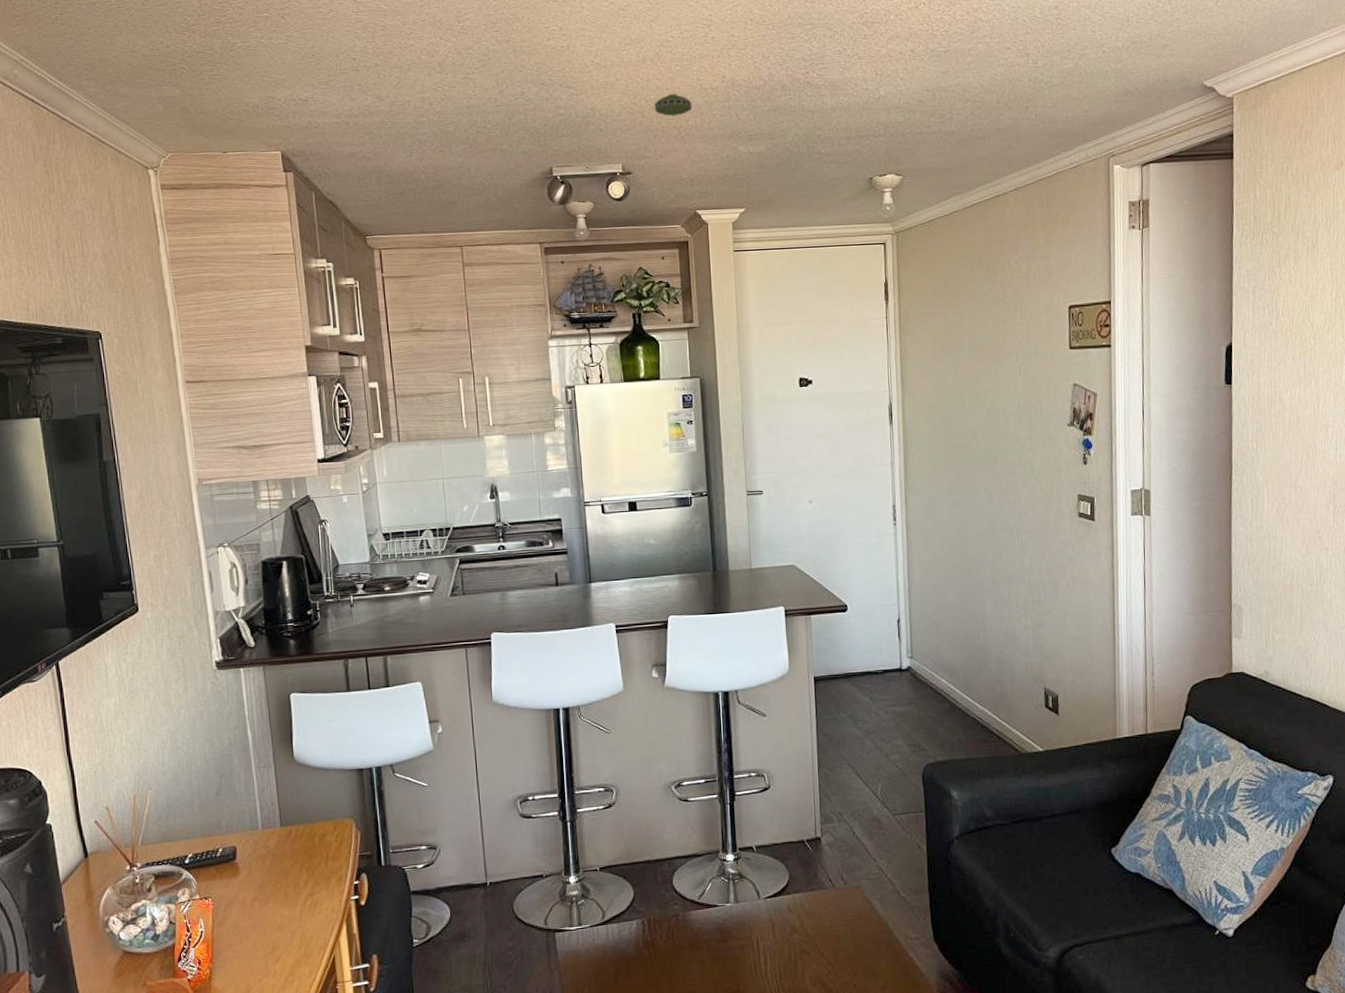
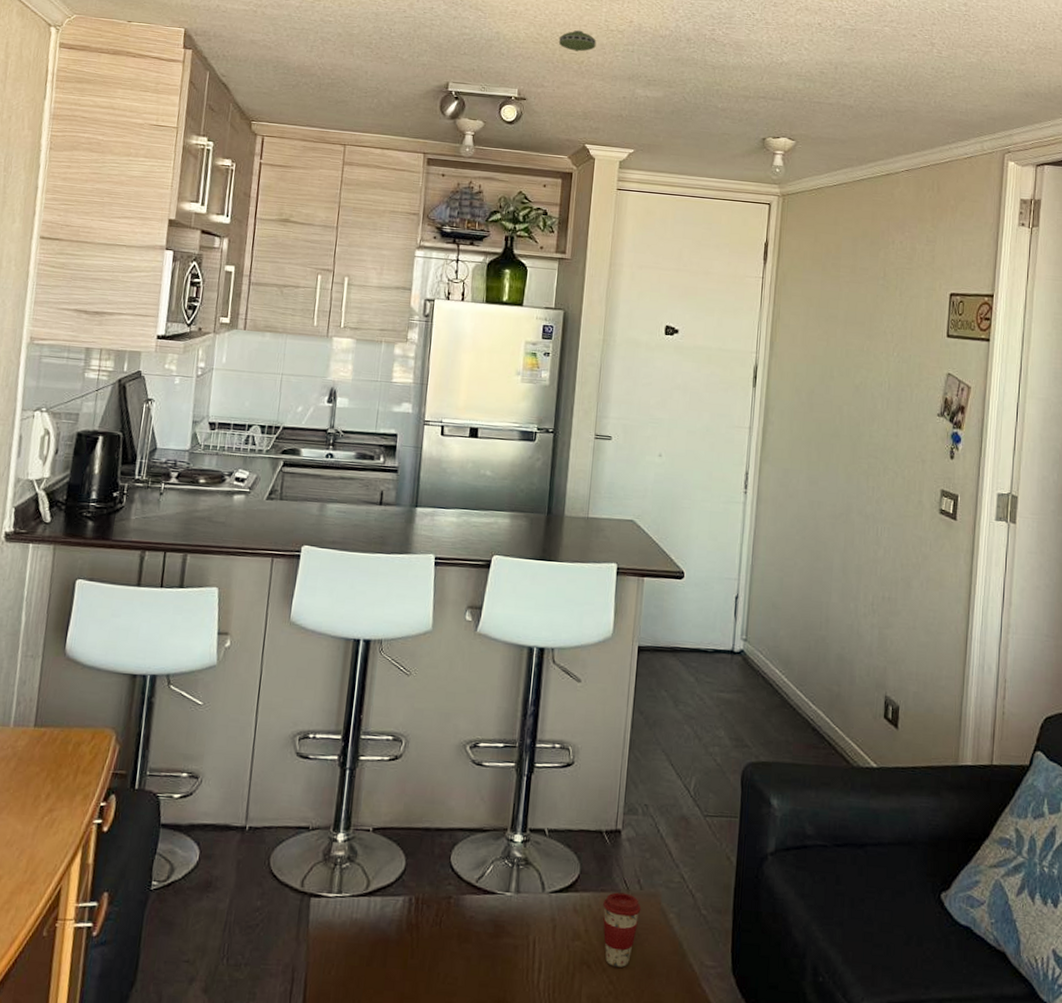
coffee cup: none [813,889,848,951] -> present [603,892,642,967]

